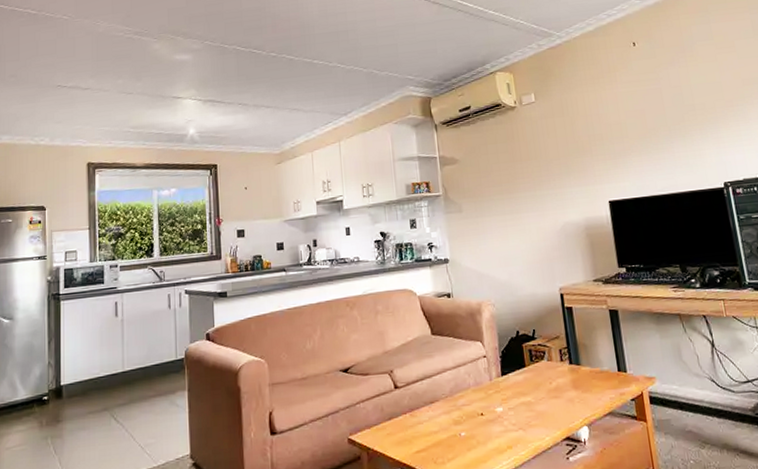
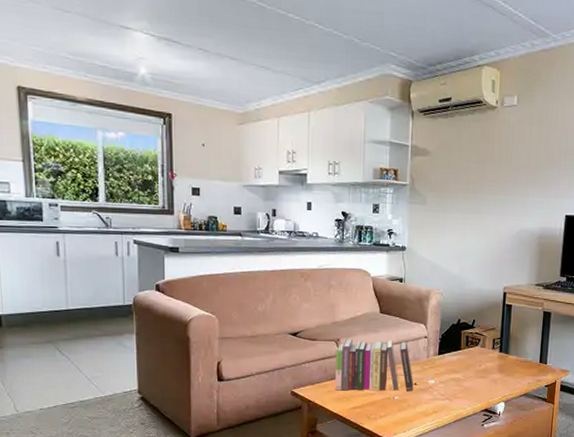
books: none [390,364,481,432] -> present [335,338,414,392]

